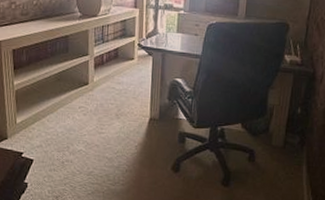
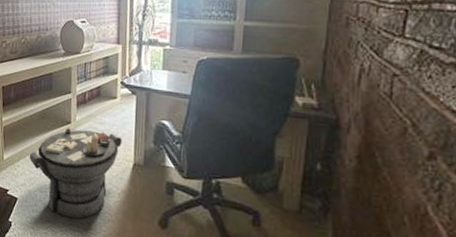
side table: none [45,89,139,174] -> present [29,128,122,220]

